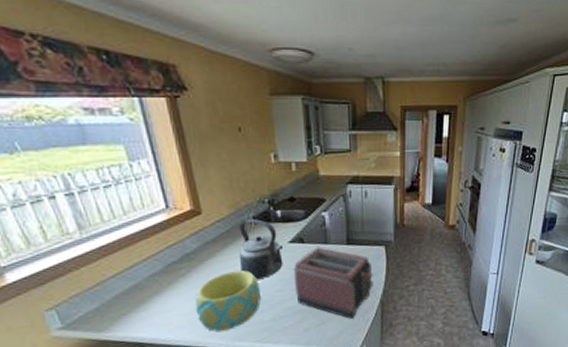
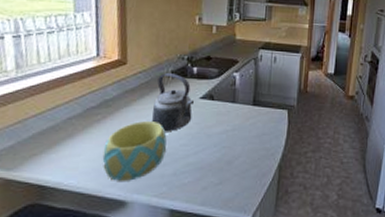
toaster: present [293,247,373,319] -> none [199,105,274,181]

